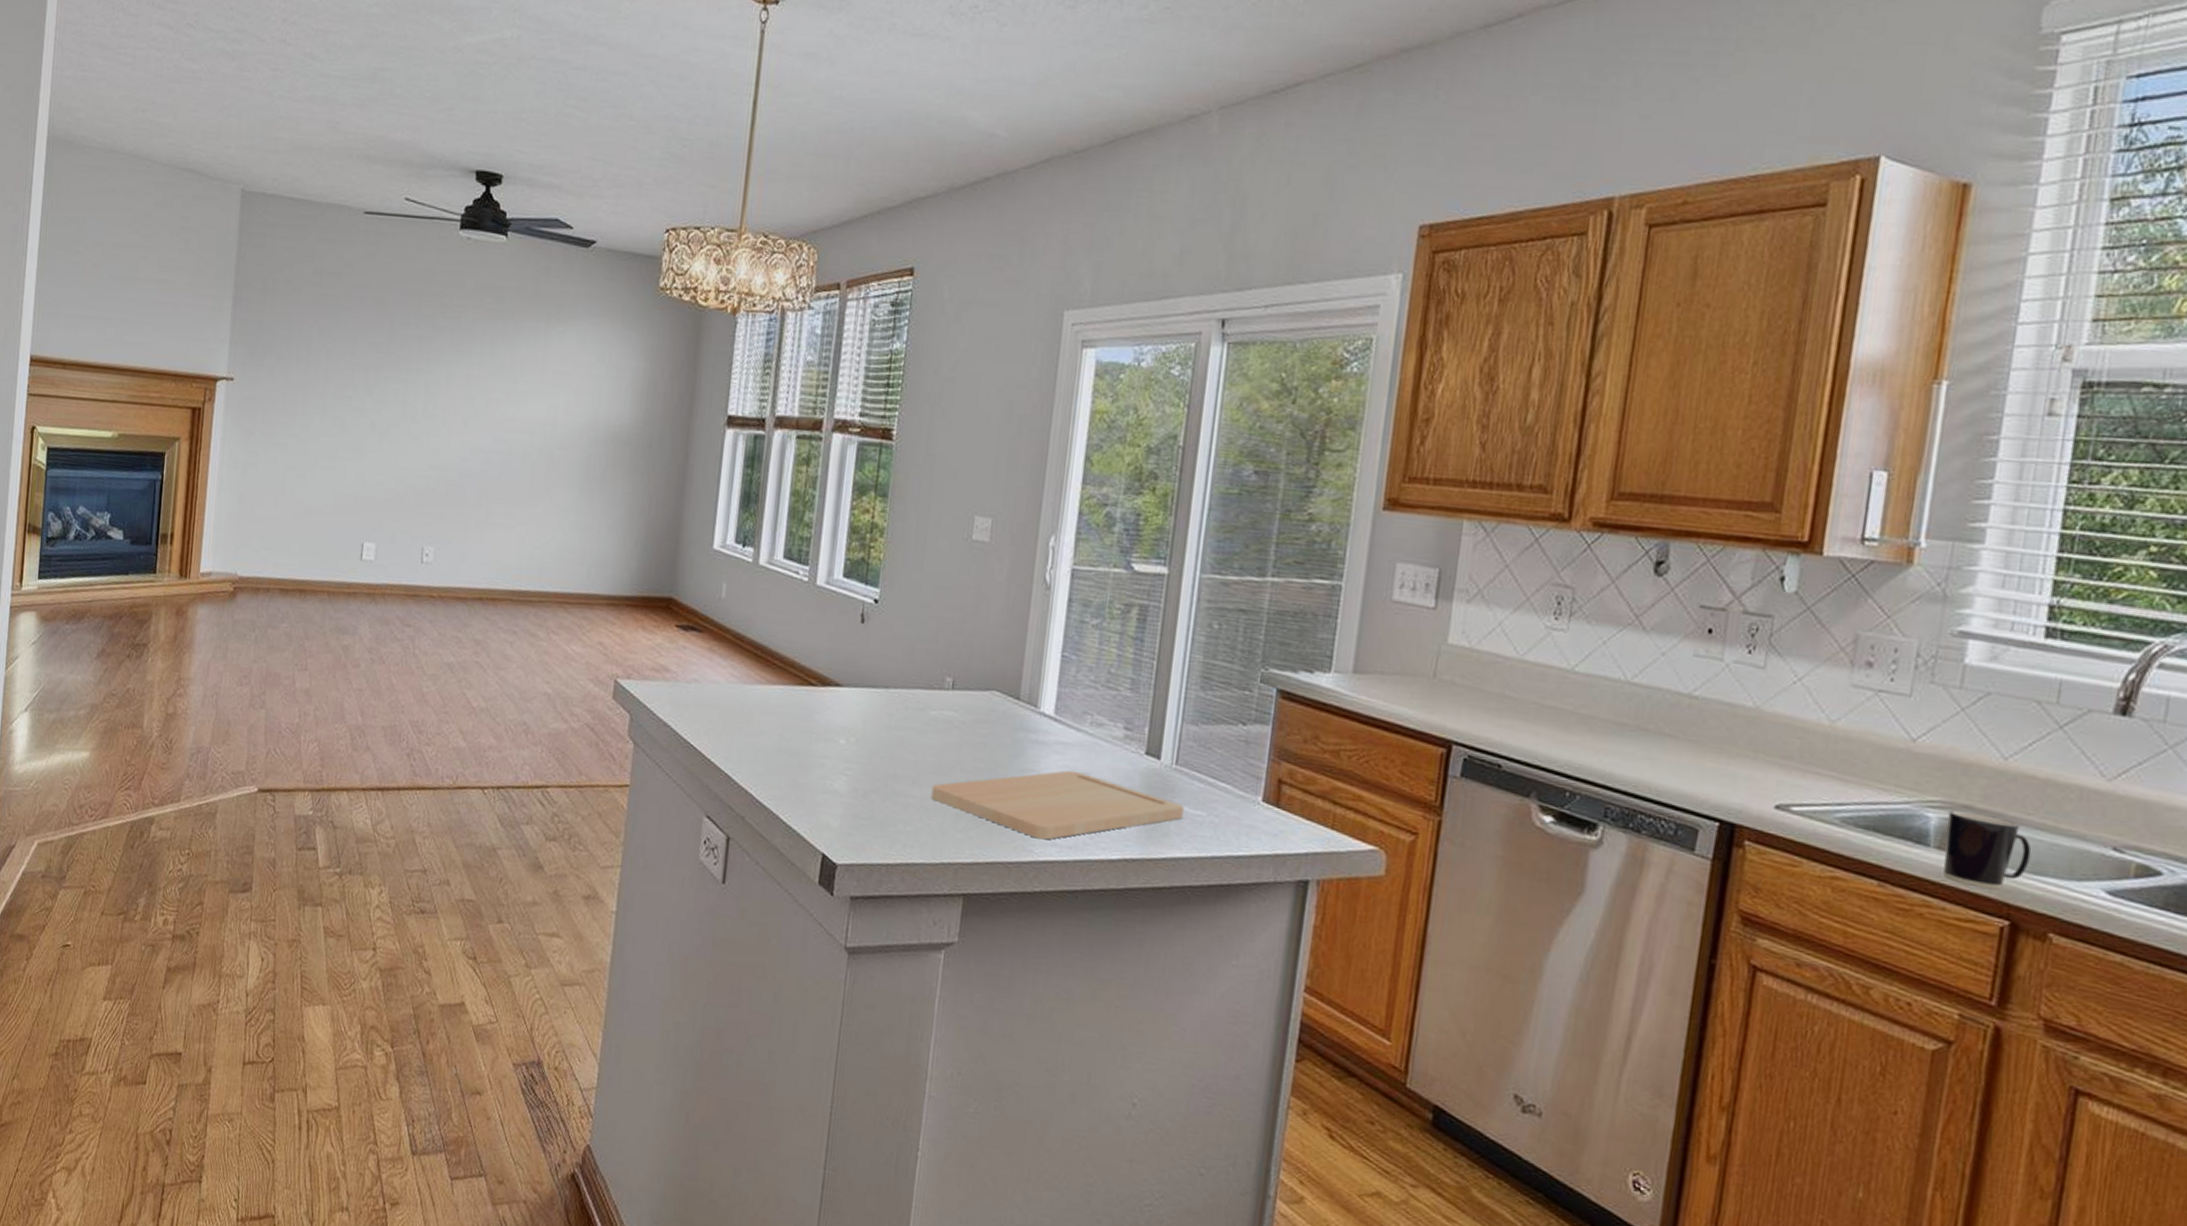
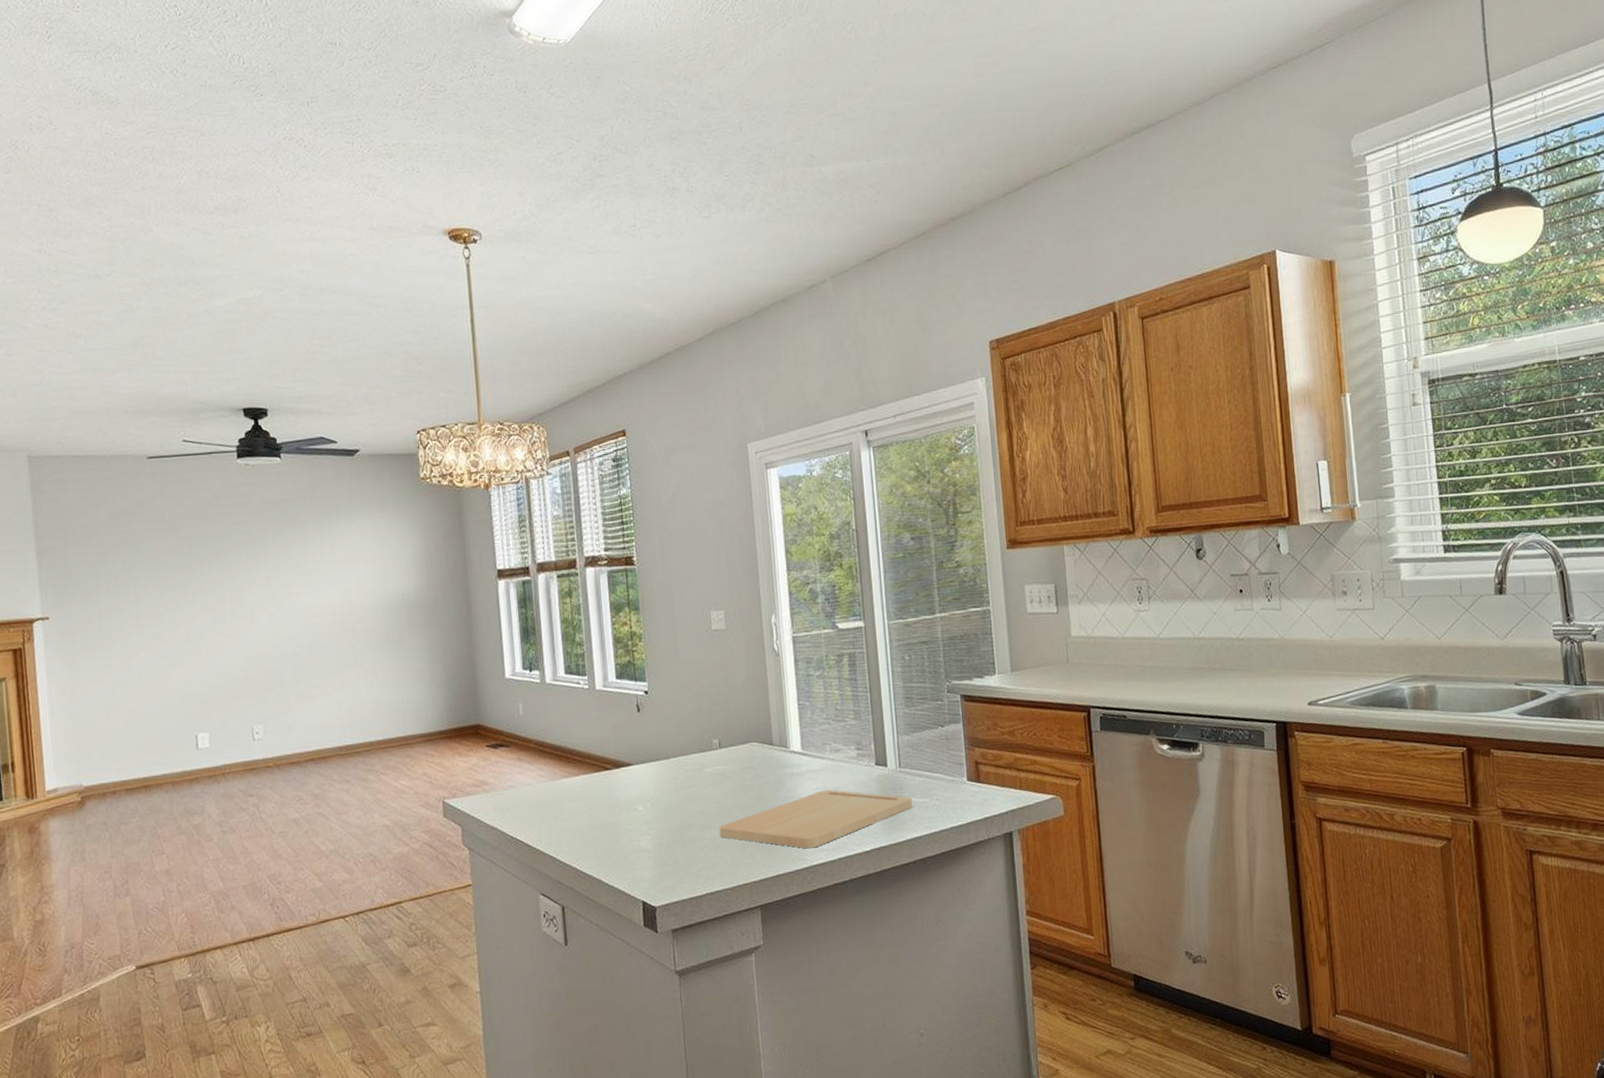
mug: present [1942,810,2032,891] -> none [1414,678,1469,730]

